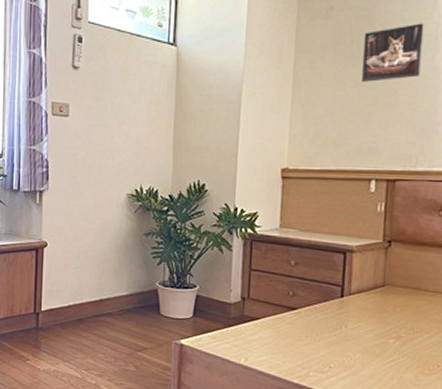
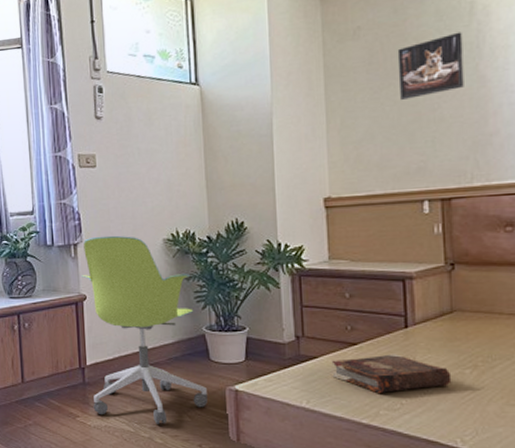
office chair: none [44,185,154,372] -> present [81,235,207,424]
book: none [271,320,377,357] -> present [331,354,452,394]

